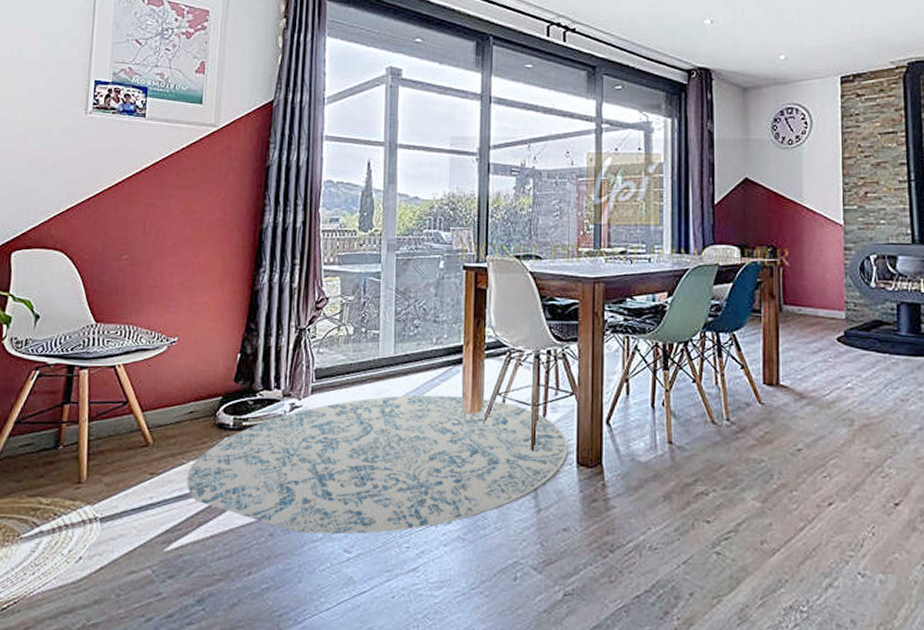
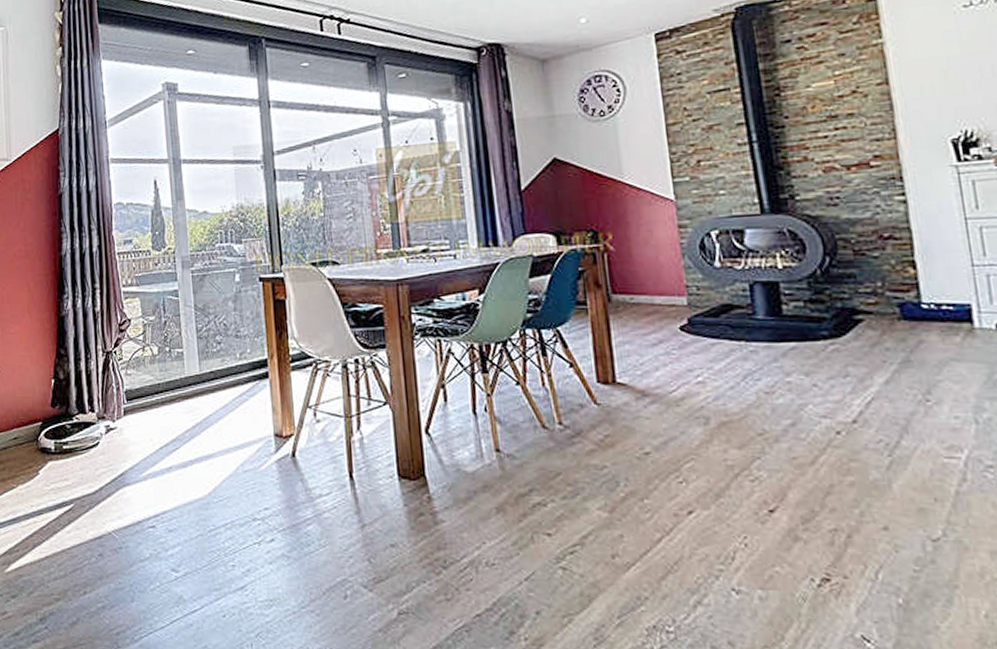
rug: present [187,395,568,535] -> none [18,410,387,554]

